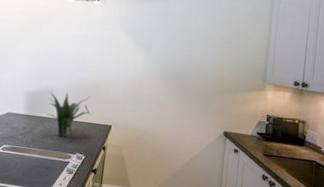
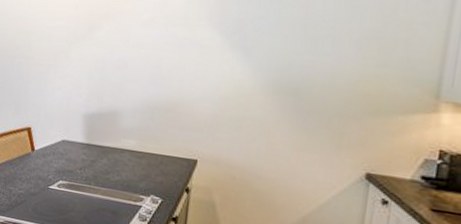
plant: present [40,92,90,143] -> none [103,114,168,182]

